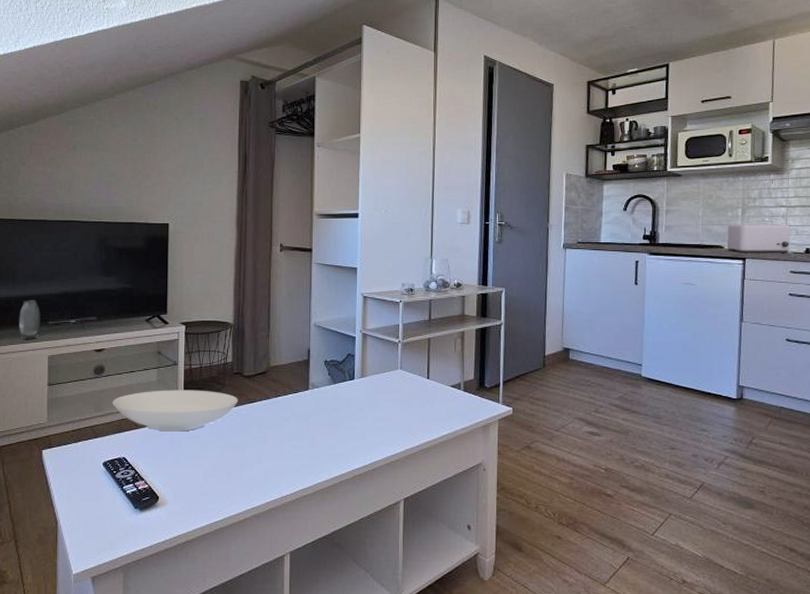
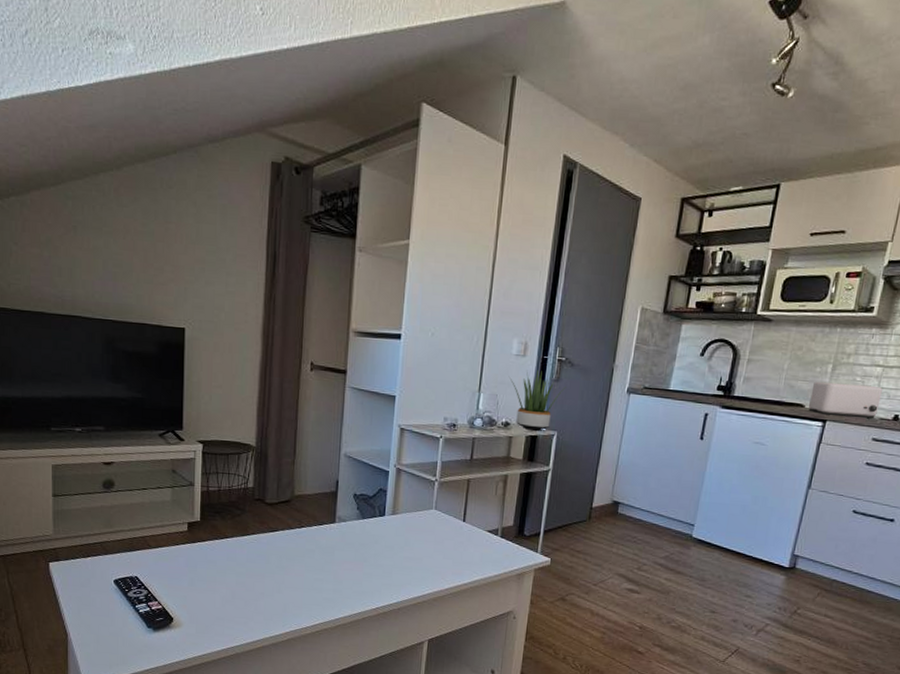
vase: present [19,299,41,340] -> none [18,401,43,447]
bowl: present [112,390,238,432] -> none [123,510,258,555]
potted plant: none [456,235,509,289] -> present [508,370,567,431]

